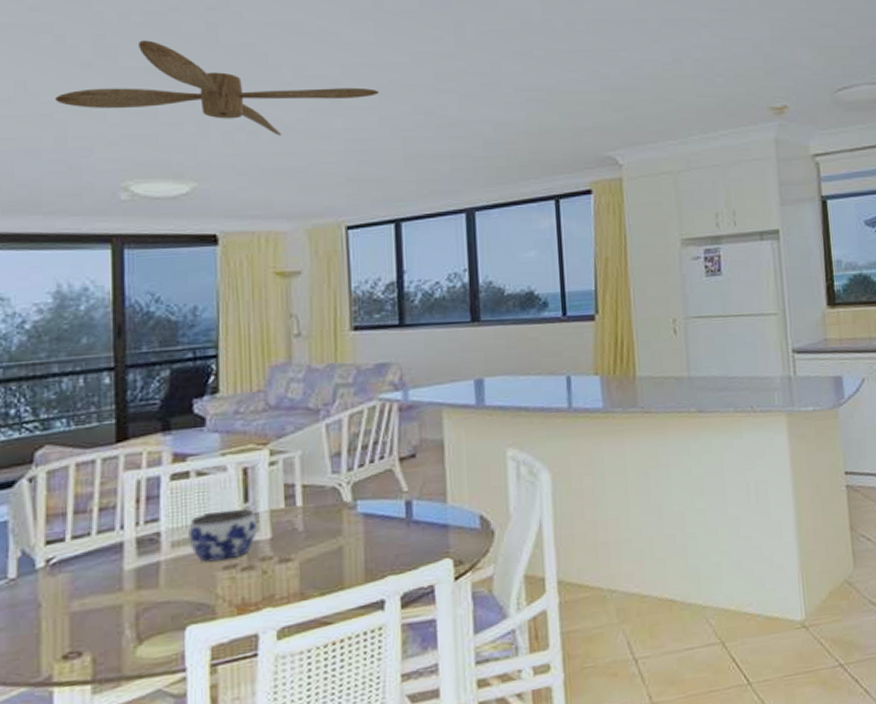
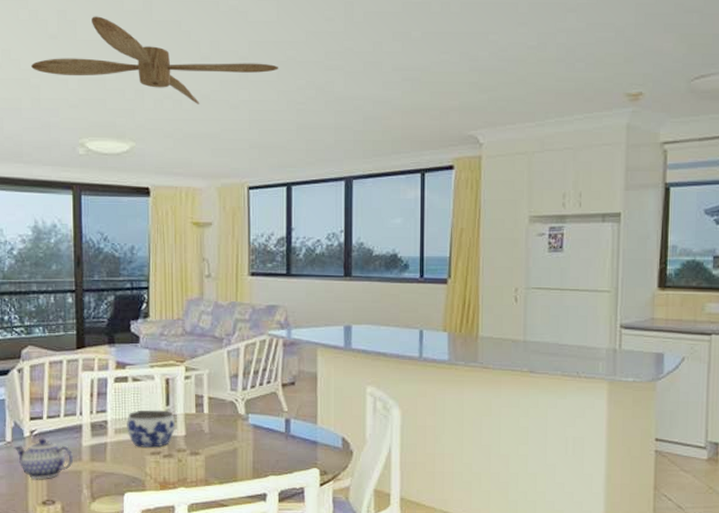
teapot: none [19,566,111,626] -> present [13,438,74,480]

